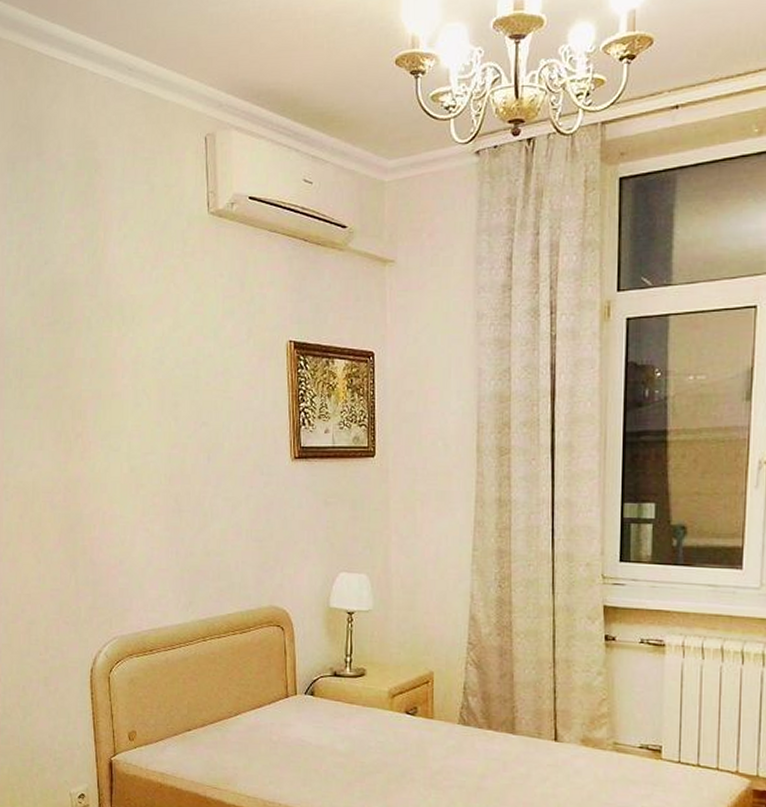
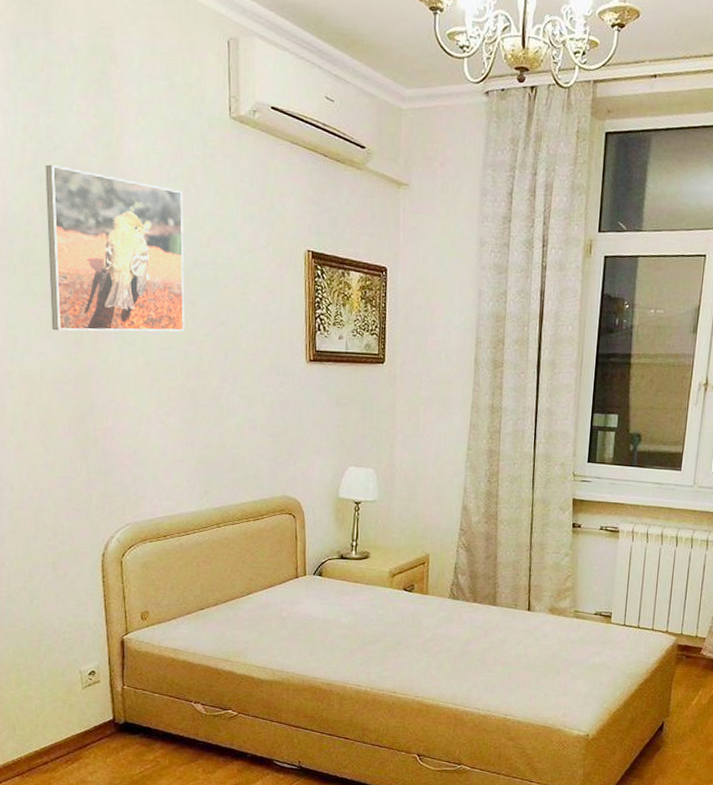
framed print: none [37,279,168,441] -> present [45,164,185,332]

